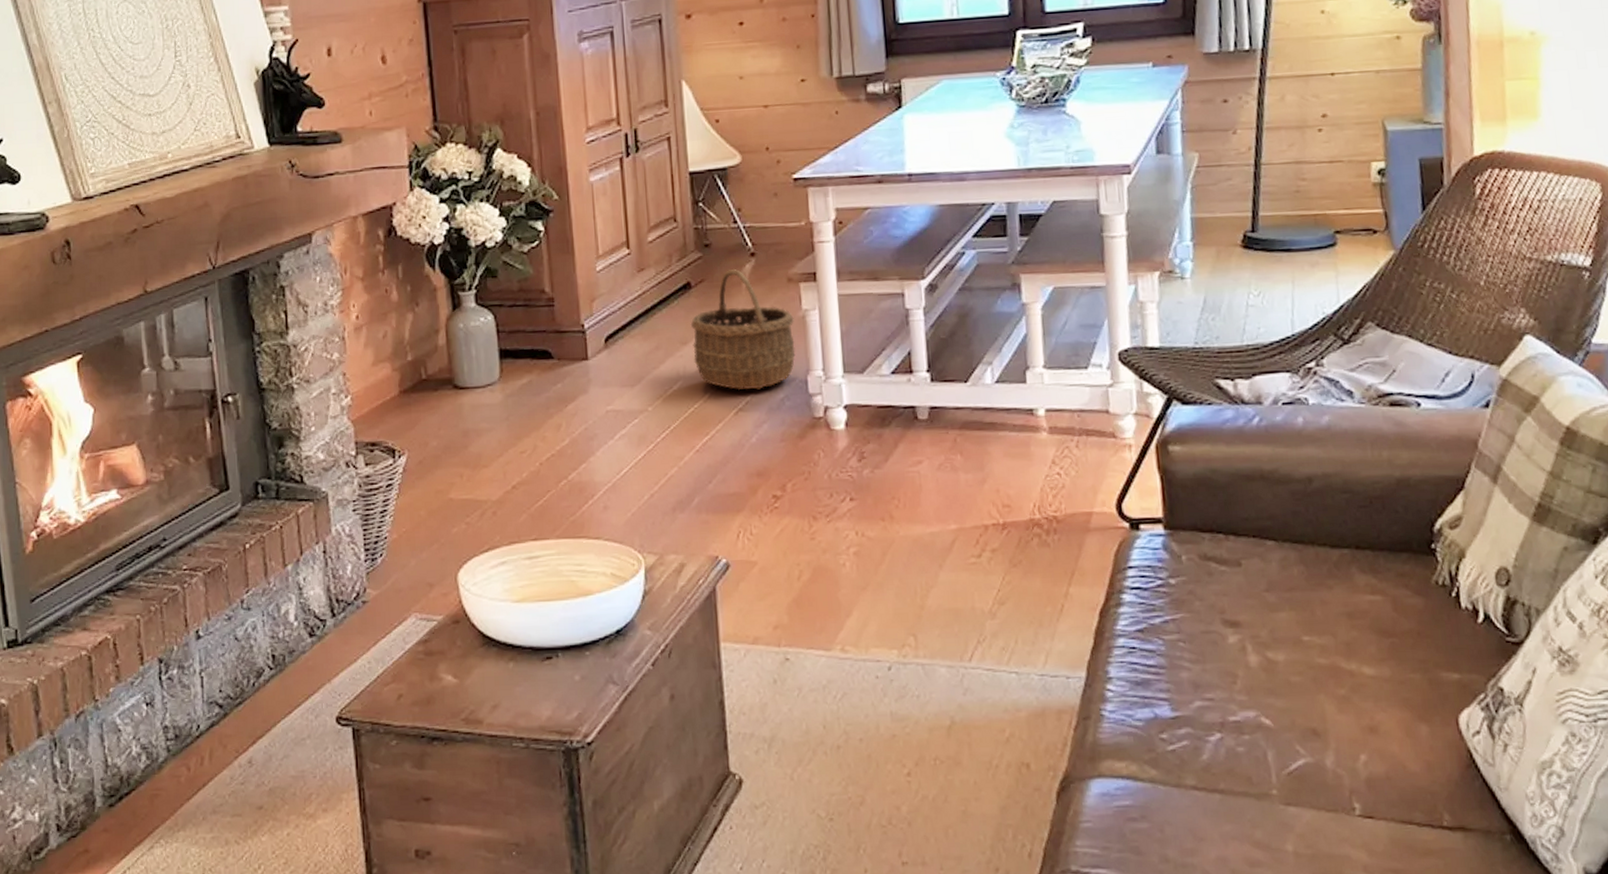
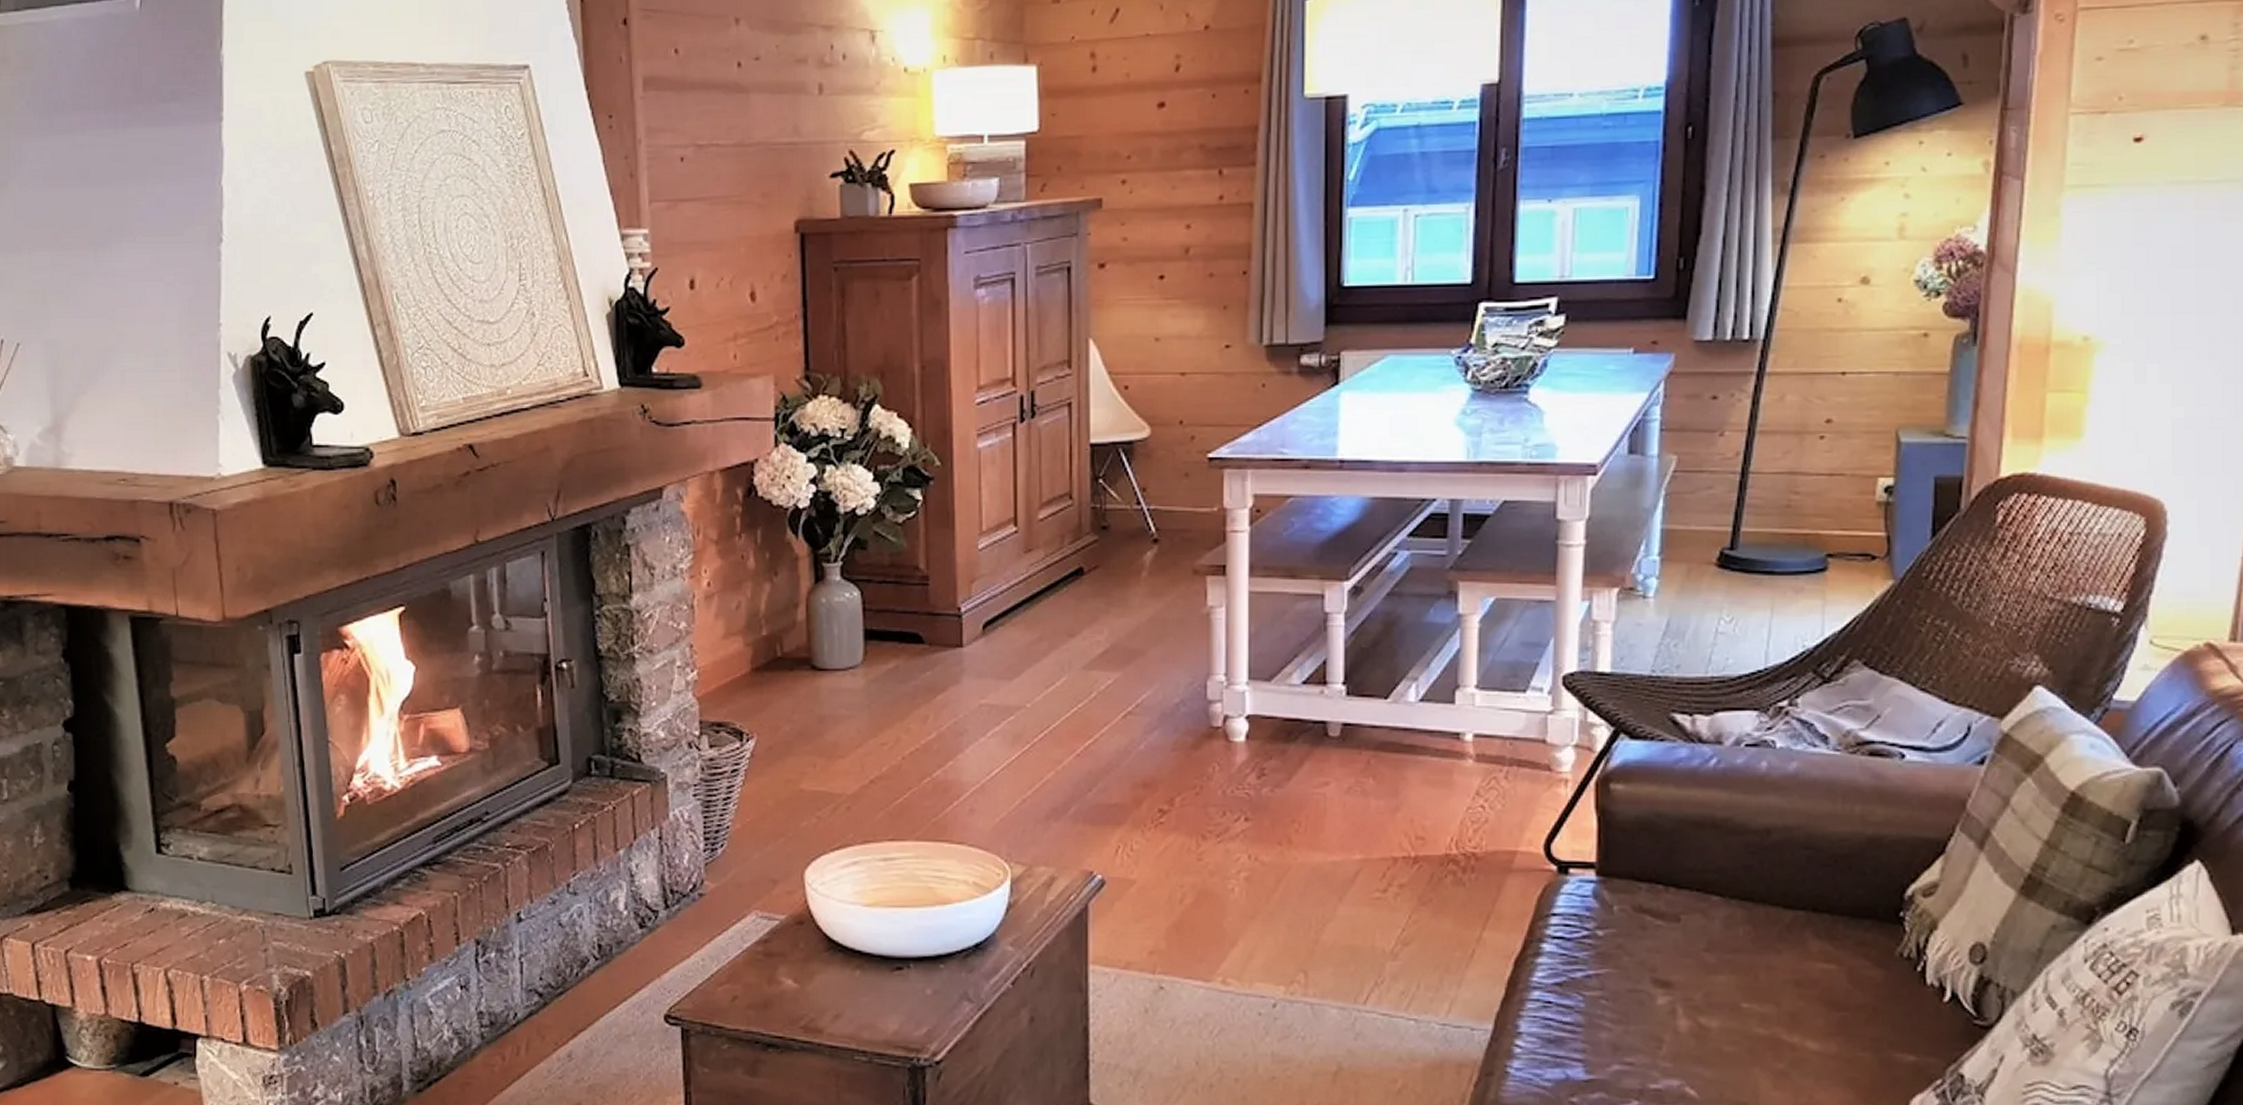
wicker basket: present [690,268,796,391] -> none [1080,555,1197,692]

